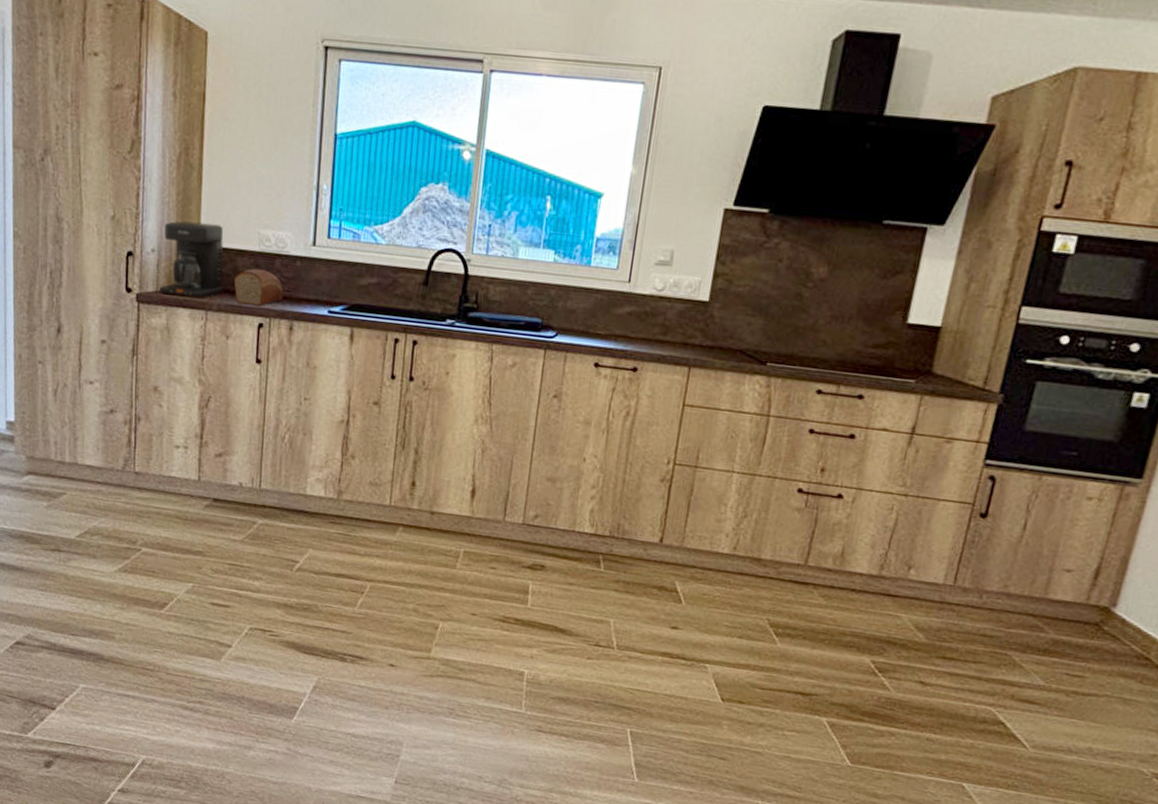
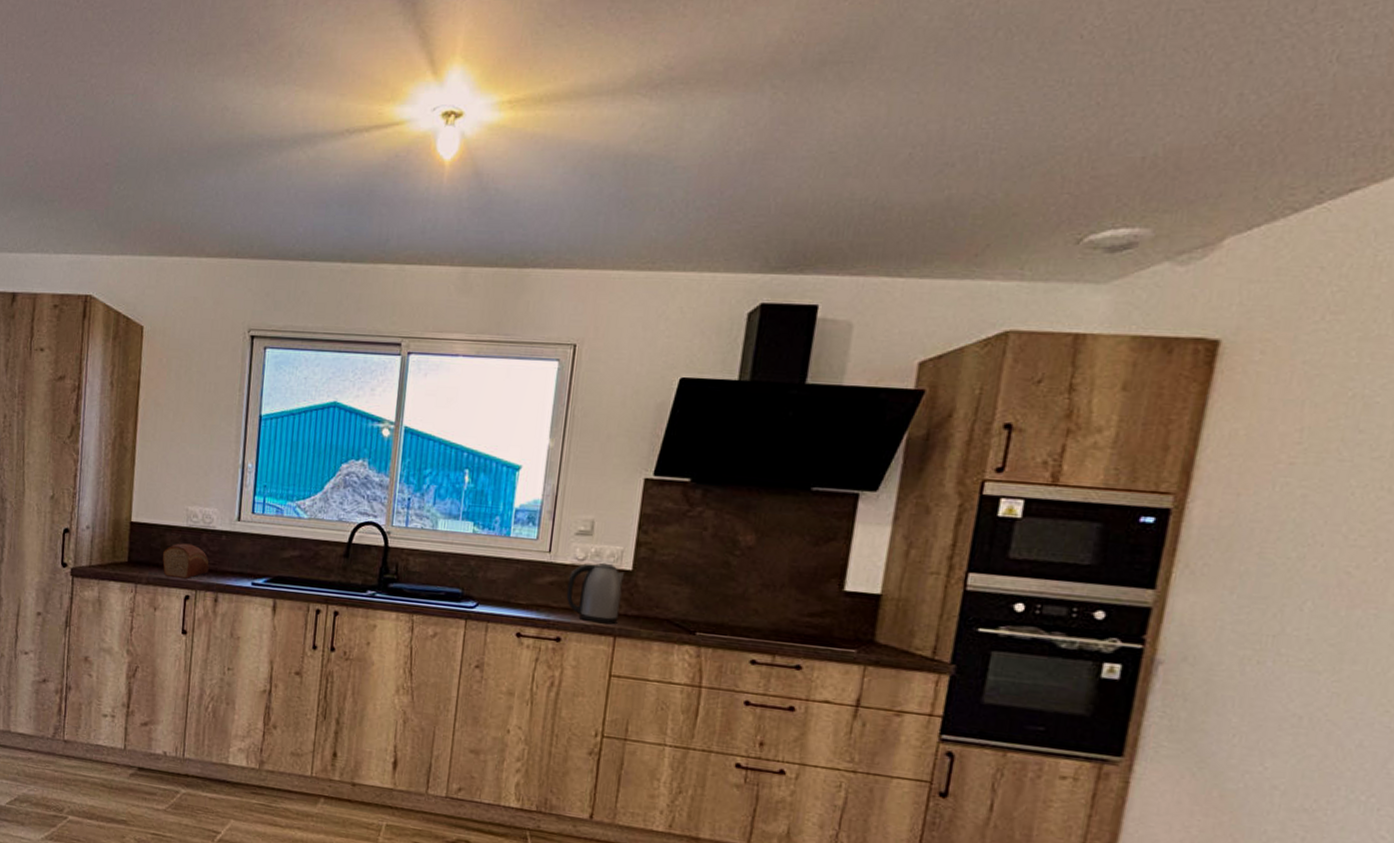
coffee maker: present [158,221,224,299] -> none [92,499,154,572]
kettle: none [644,293,702,355] -> present [566,562,625,624]

